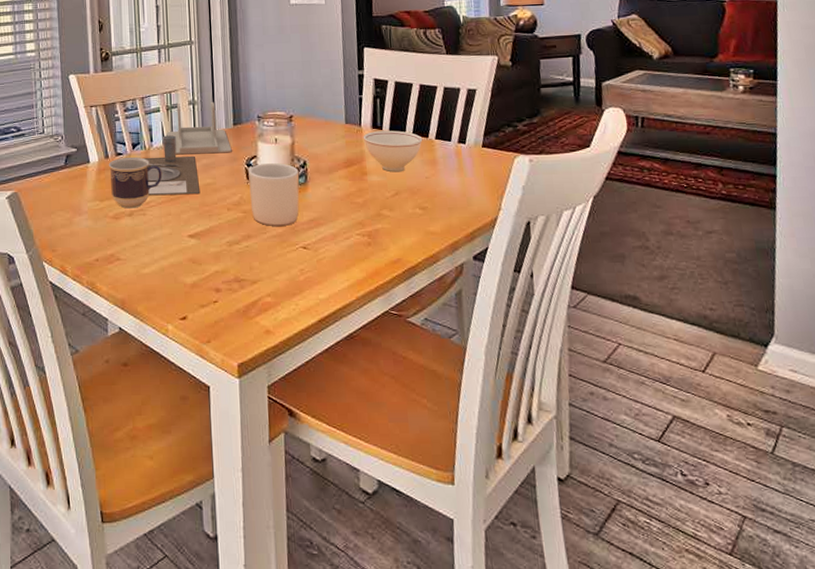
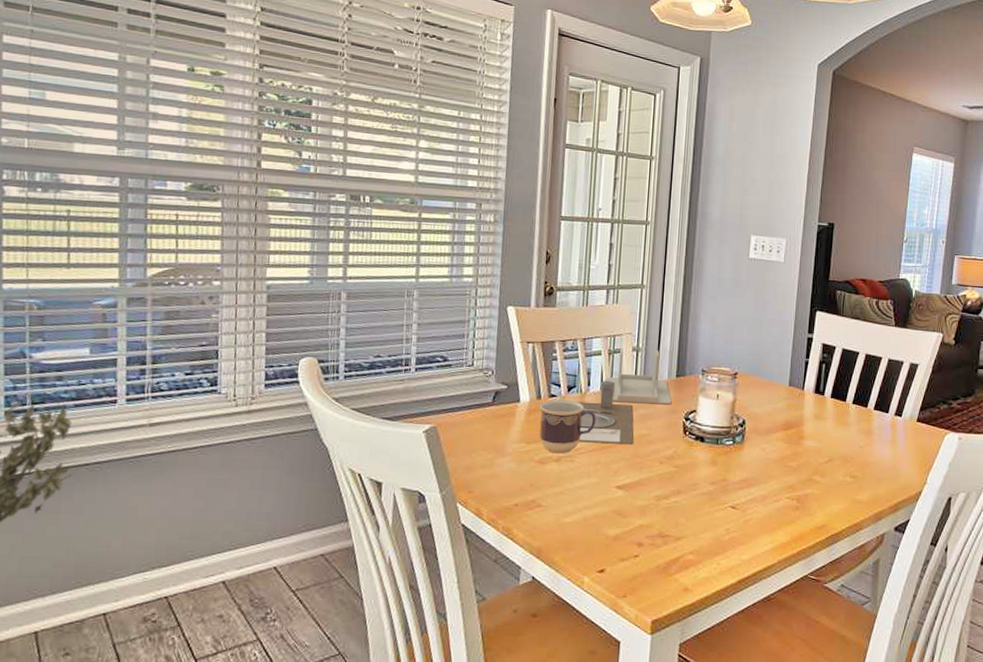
mug: present [248,163,300,226] -> none [684,419,737,484]
bowl: present [363,130,423,172] -> none [804,396,862,439]

